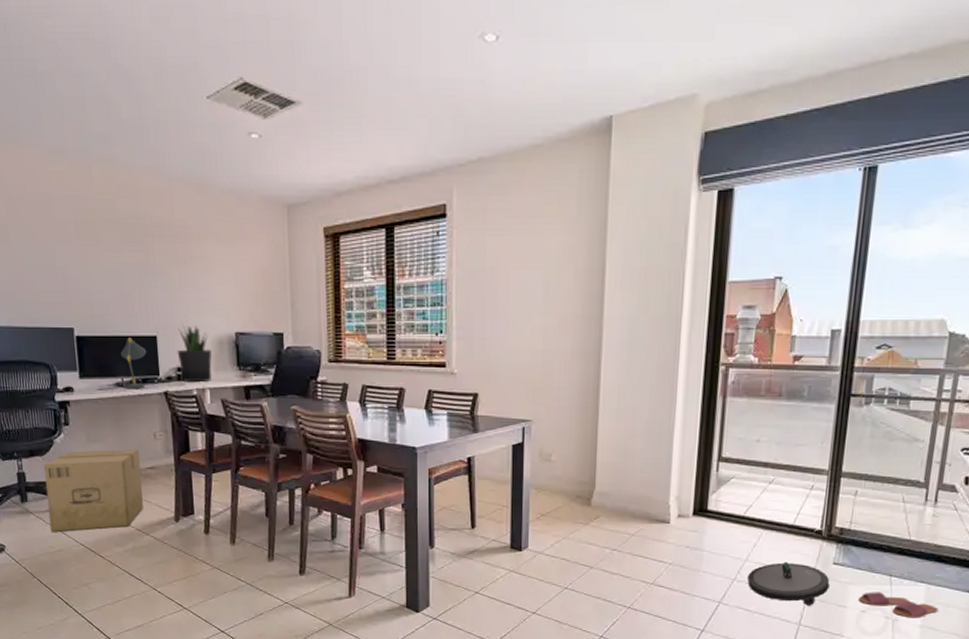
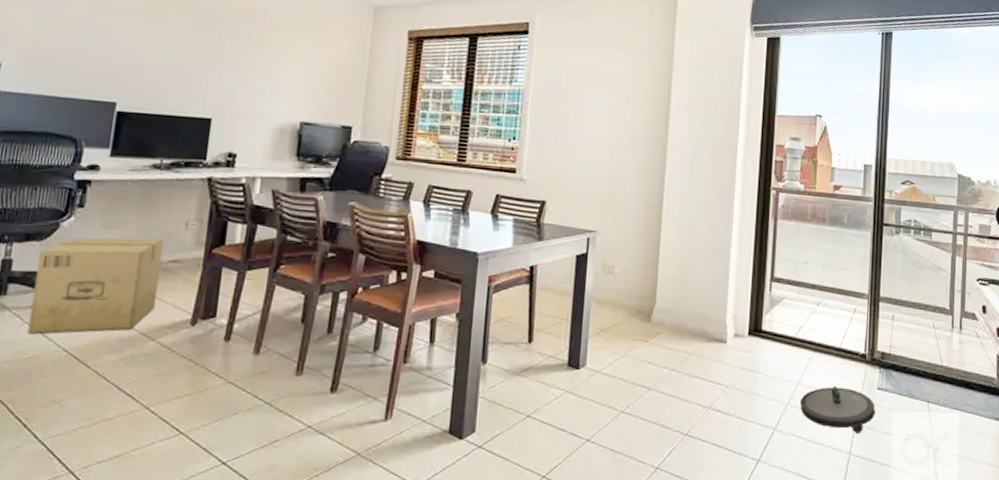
desk lamp: present [120,338,147,389] -> none [162,118,197,173]
planter: present [177,325,212,383] -> none [231,110,271,170]
slippers: present [859,592,938,618] -> none [902,419,972,447]

